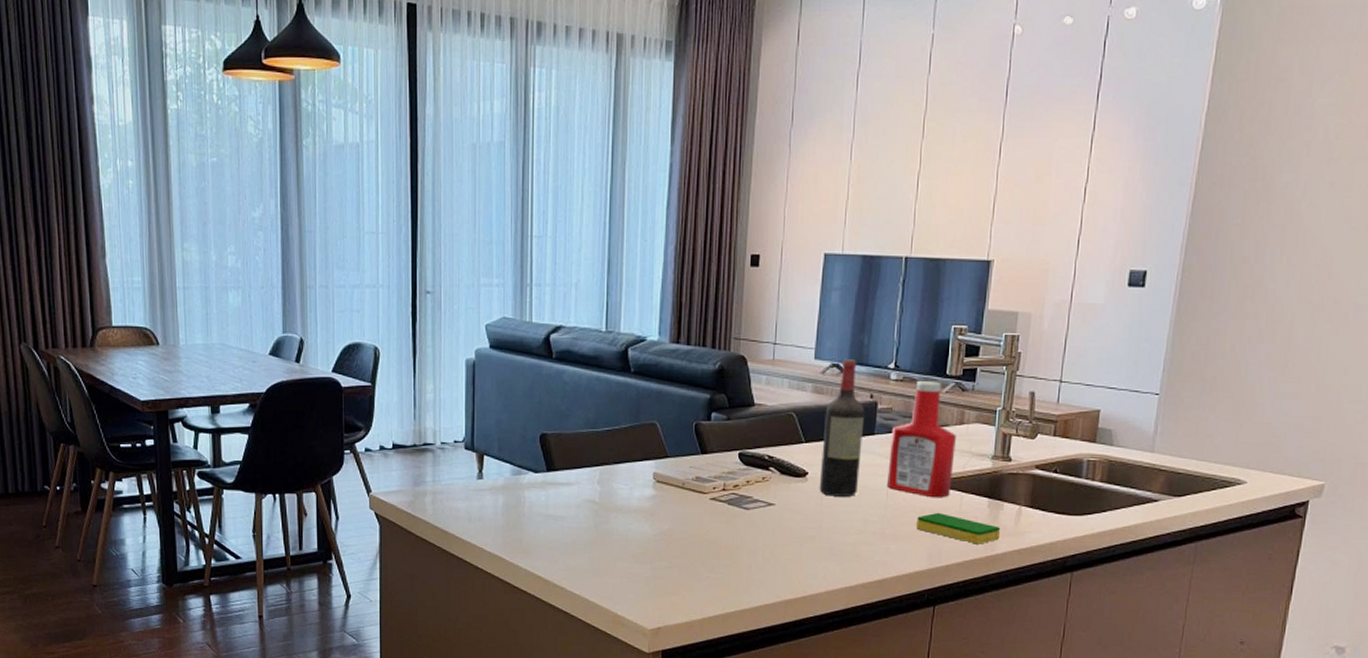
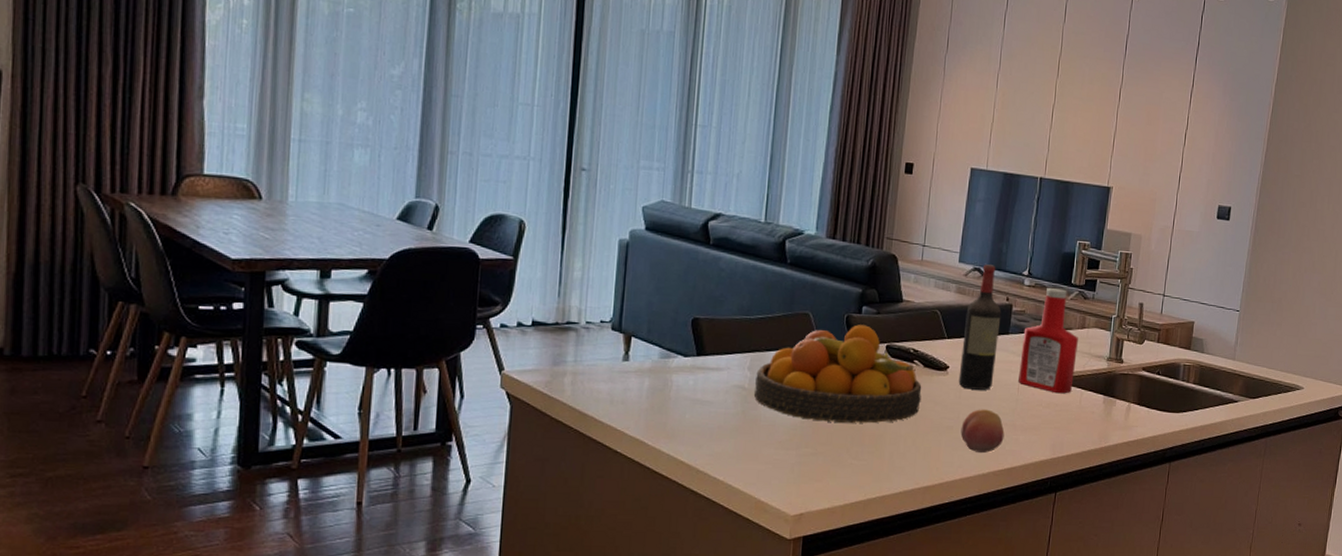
fruit bowl: none [604,432,779,535] -> present [753,324,922,423]
fruit: none [824,517,873,564] -> present [960,409,1005,453]
dish sponge: present [916,512,1001,544] -> none [1042,406,1113,437]

